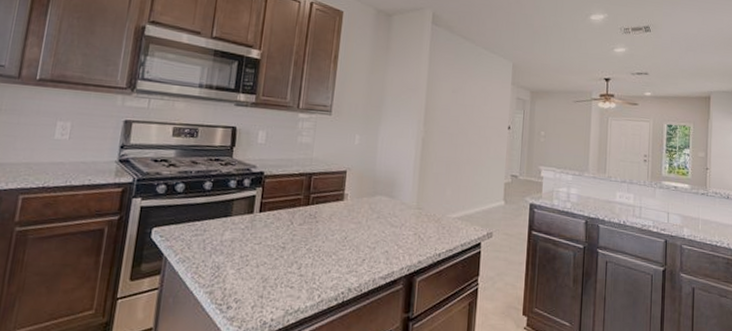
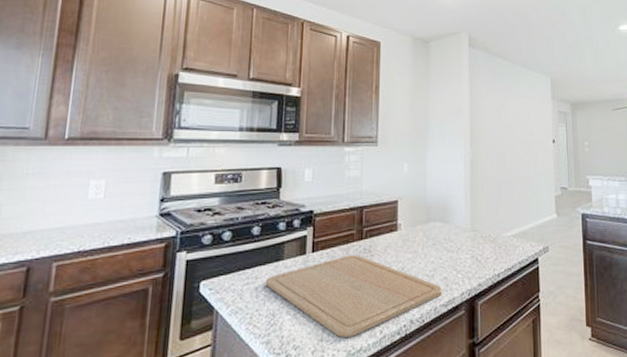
chopping board: none [212,219,382,297] -> present [265,255,442,337]

